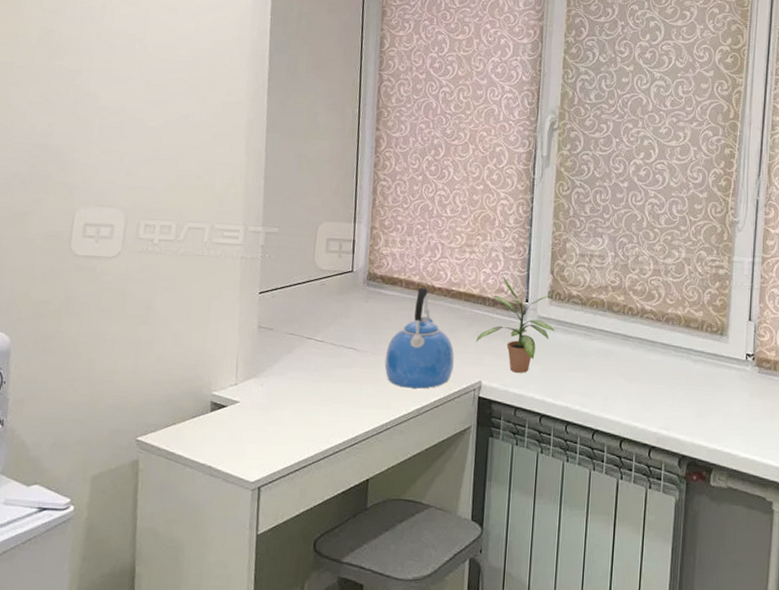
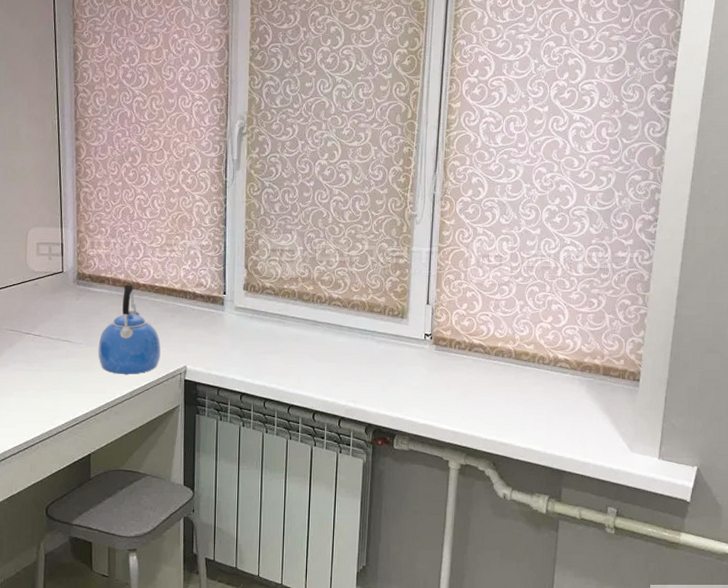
potted plant: present [476,275,555,373] -> none [180,271,251,357]

